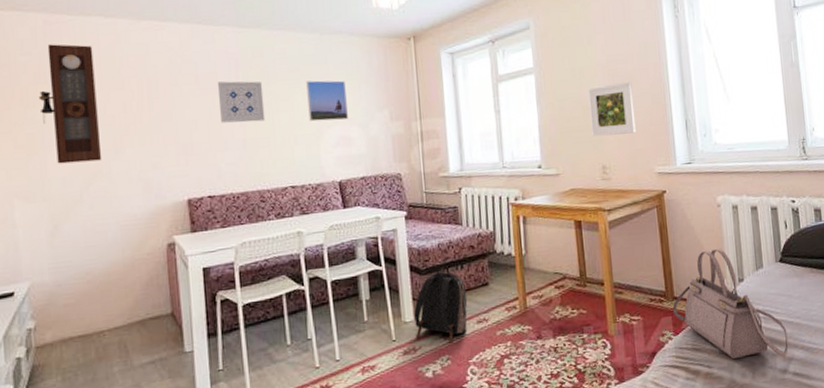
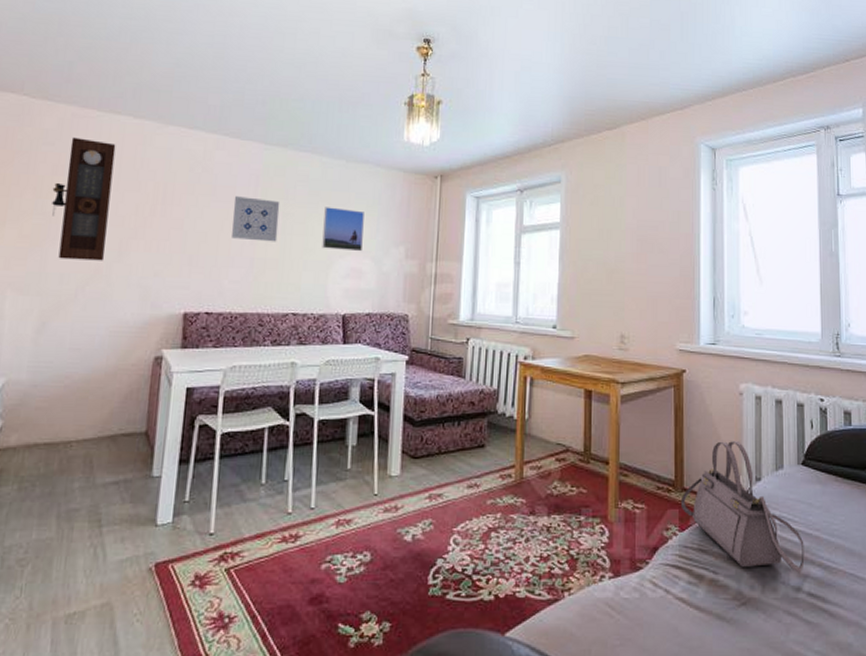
backpack: present [414,268,468,343] -> none [400,422,461,506]
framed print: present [588,81,636,137] -> none [614,249,661,304]

